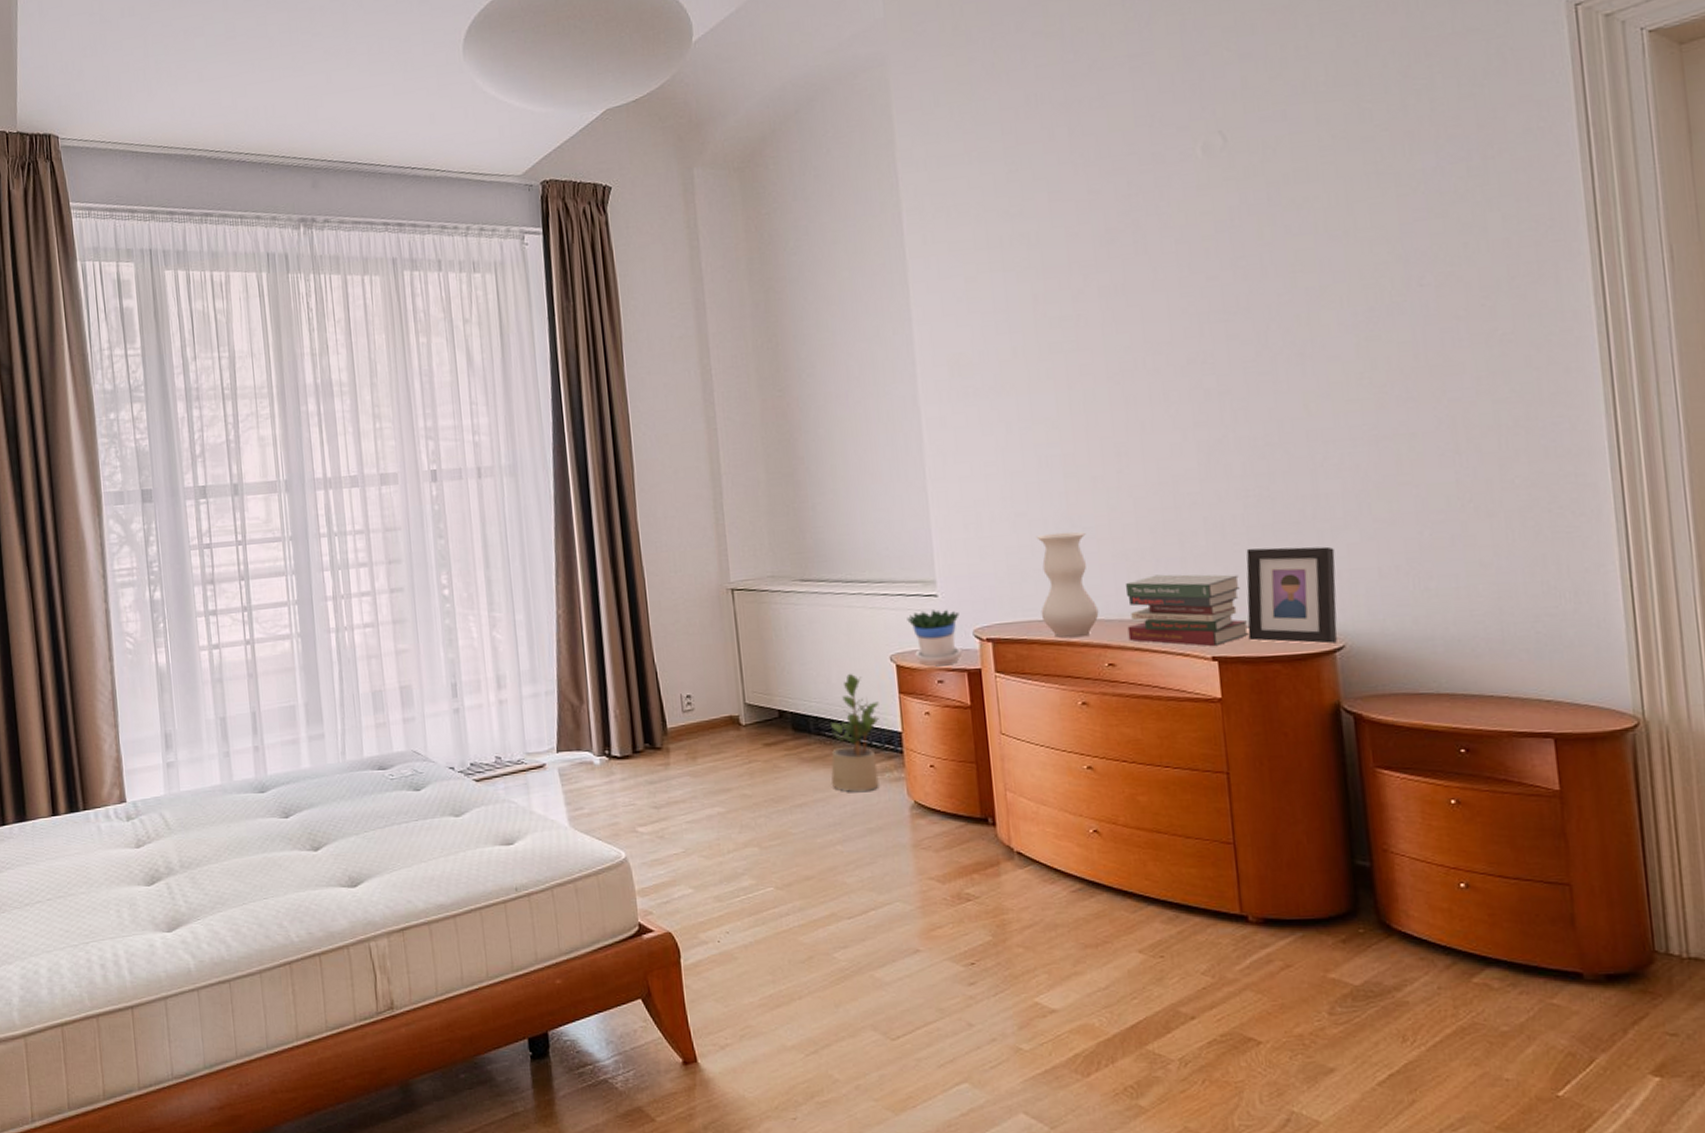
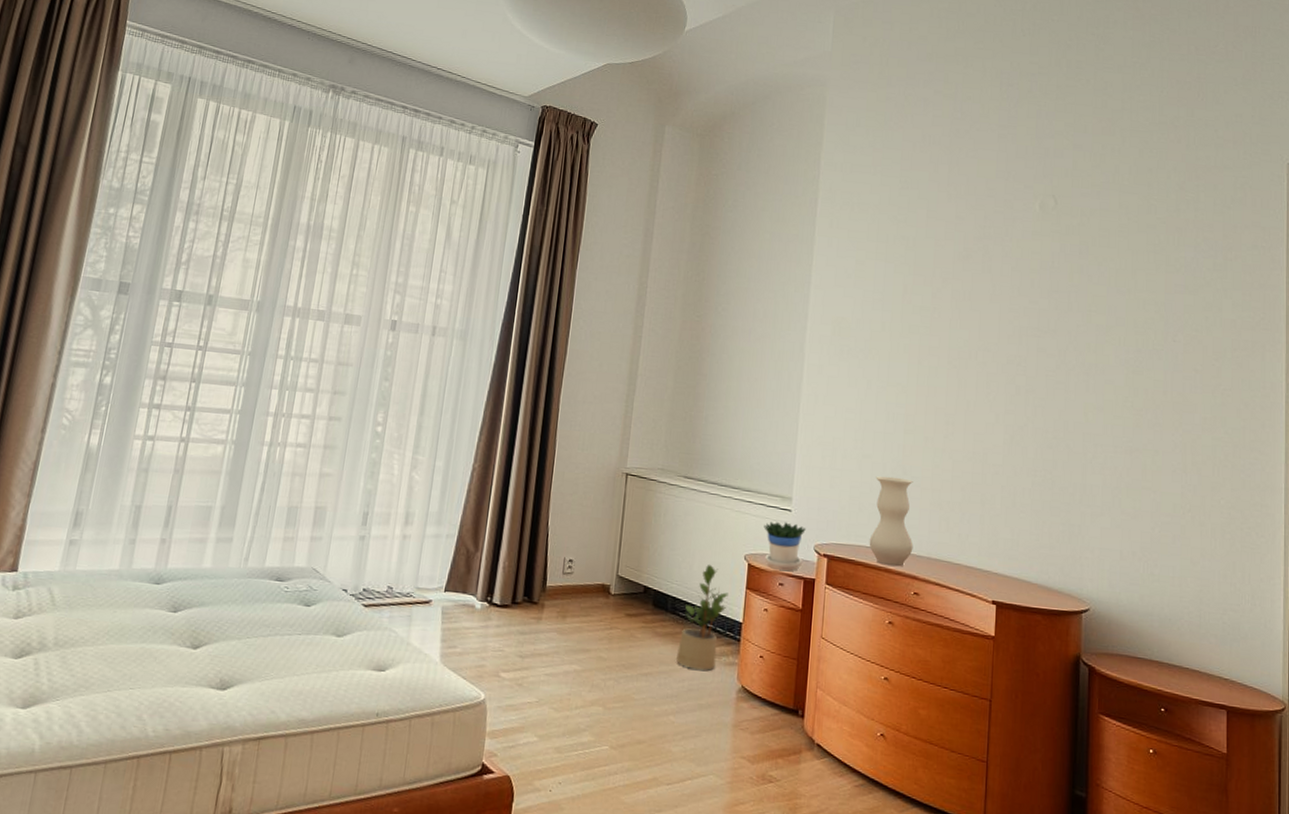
books: present [1125,574,1250,647] -> none [932,525,1023,593]
picture frame: present [1246,546,1338,644] -> none [1021,517,1091,606]

